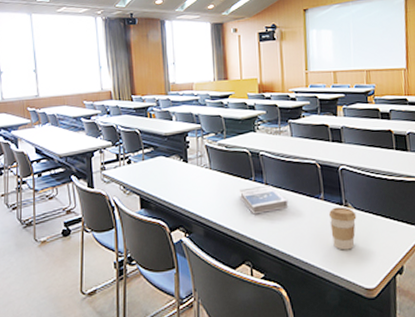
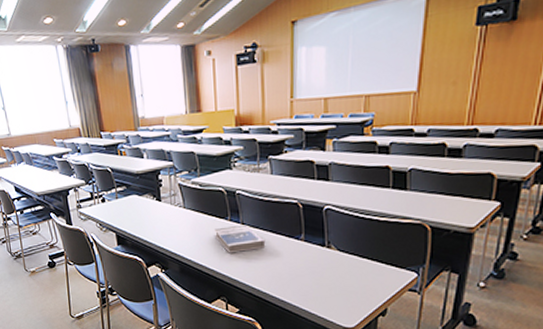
coffee cup: present [328,207,357,250] -> none [308,248,340,291]

